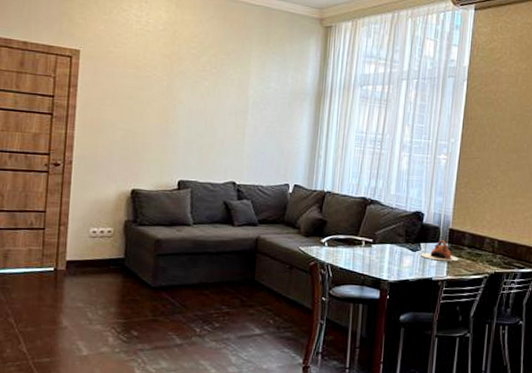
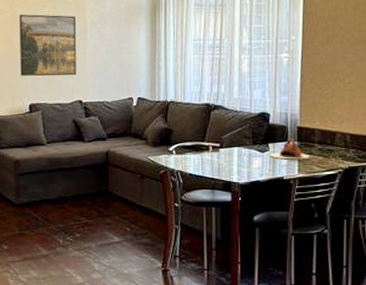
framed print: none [172,85,238,156] -> present [19,14,77,76]

